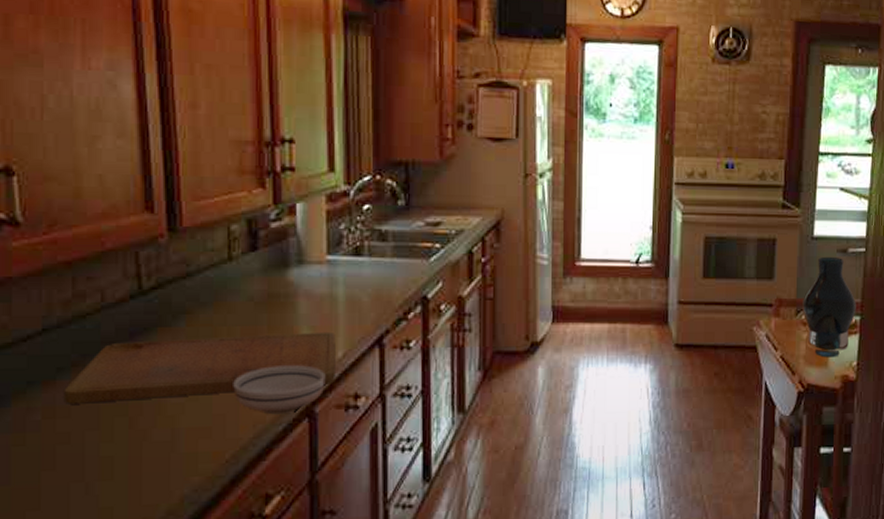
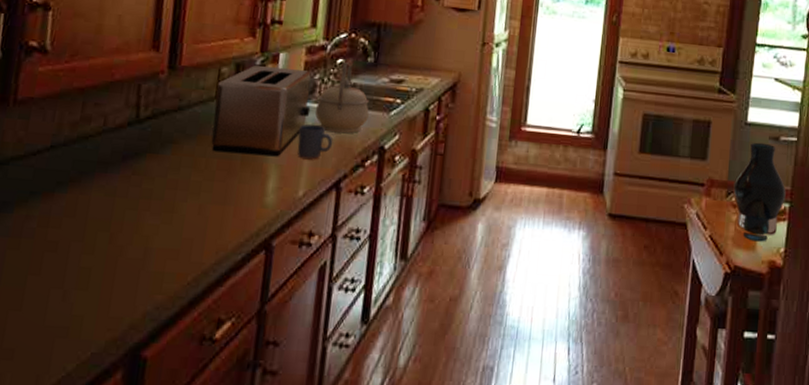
cutting board: present [63,331,336,404] -> none [58,163,299,222]
toaster: none [228,220,340,319] -> present [211,65,311,157]
bowl: present [233,365,326,415] -> none [203,198,286,245]
mug: none [330,280,370,318] -> present [297,124,333,160]
kettle: none [344,202,406,286] -> present [314,57,369,134]

